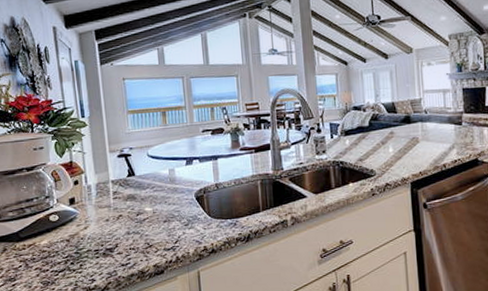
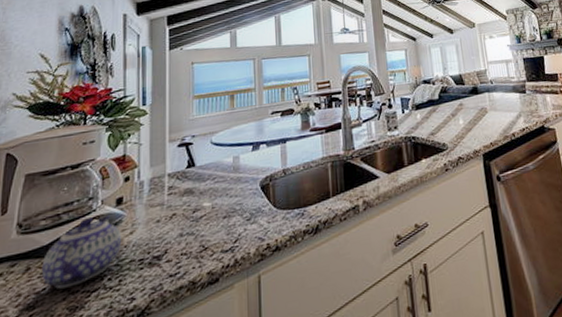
teapot: none [15,212,79,268] -> present [41,215,122,290]

